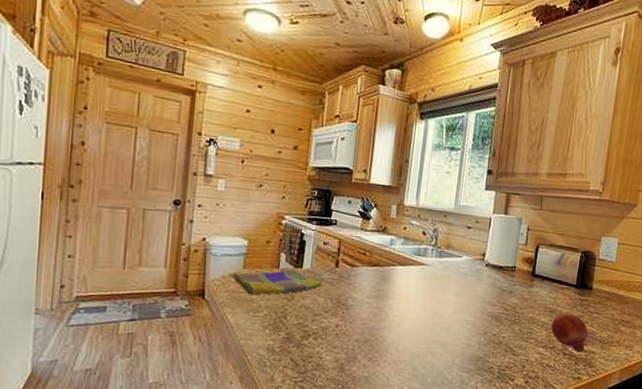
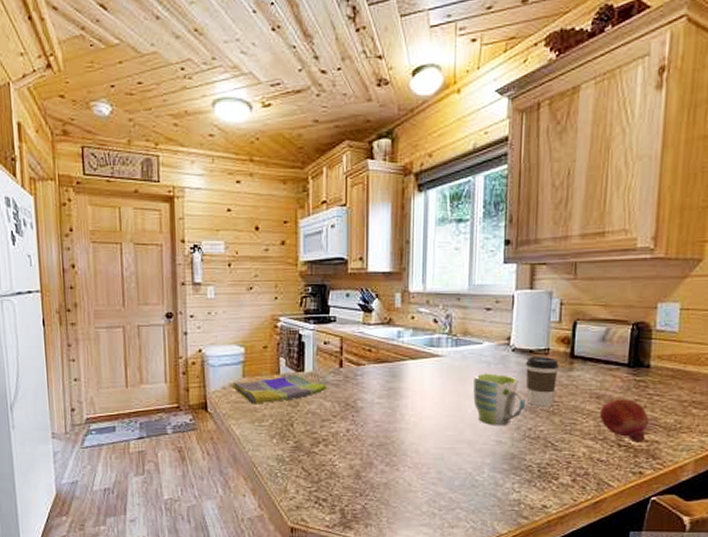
mug: none [450,283,494,331] -> present [473,373,526,426]
coffee cup: none [494,272,522,317] -> present [526,357,559,407]

